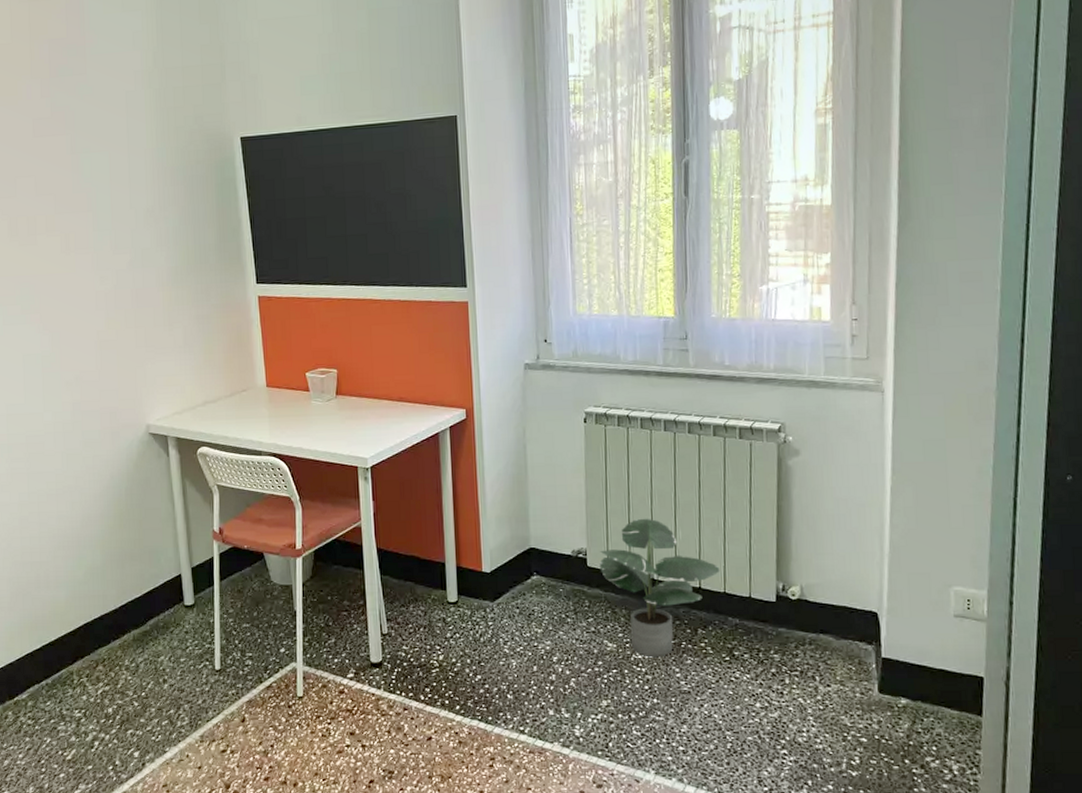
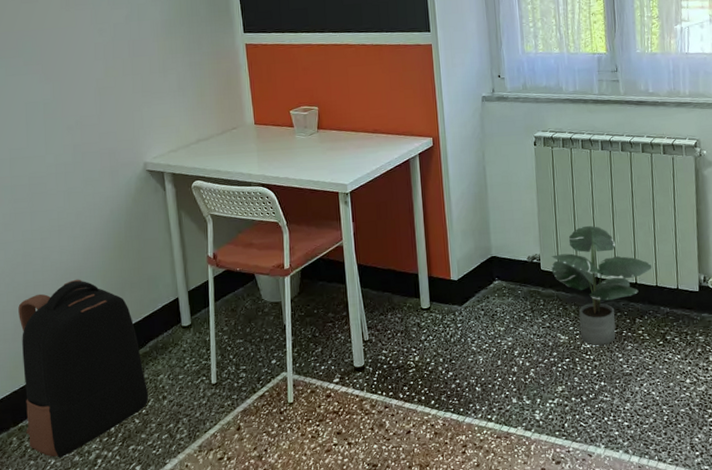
backpack: none [14,548,149,737] -> present [18,279,149,458]

